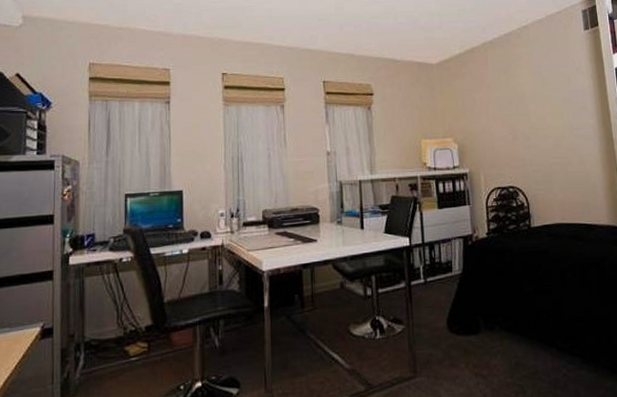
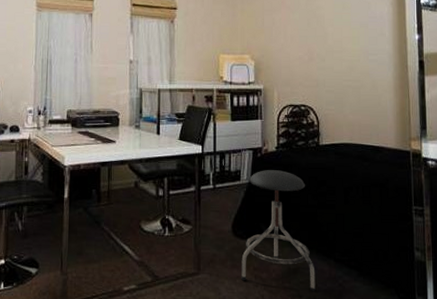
stool: none [459,257,540,385] -> present [241,170,316,291]

